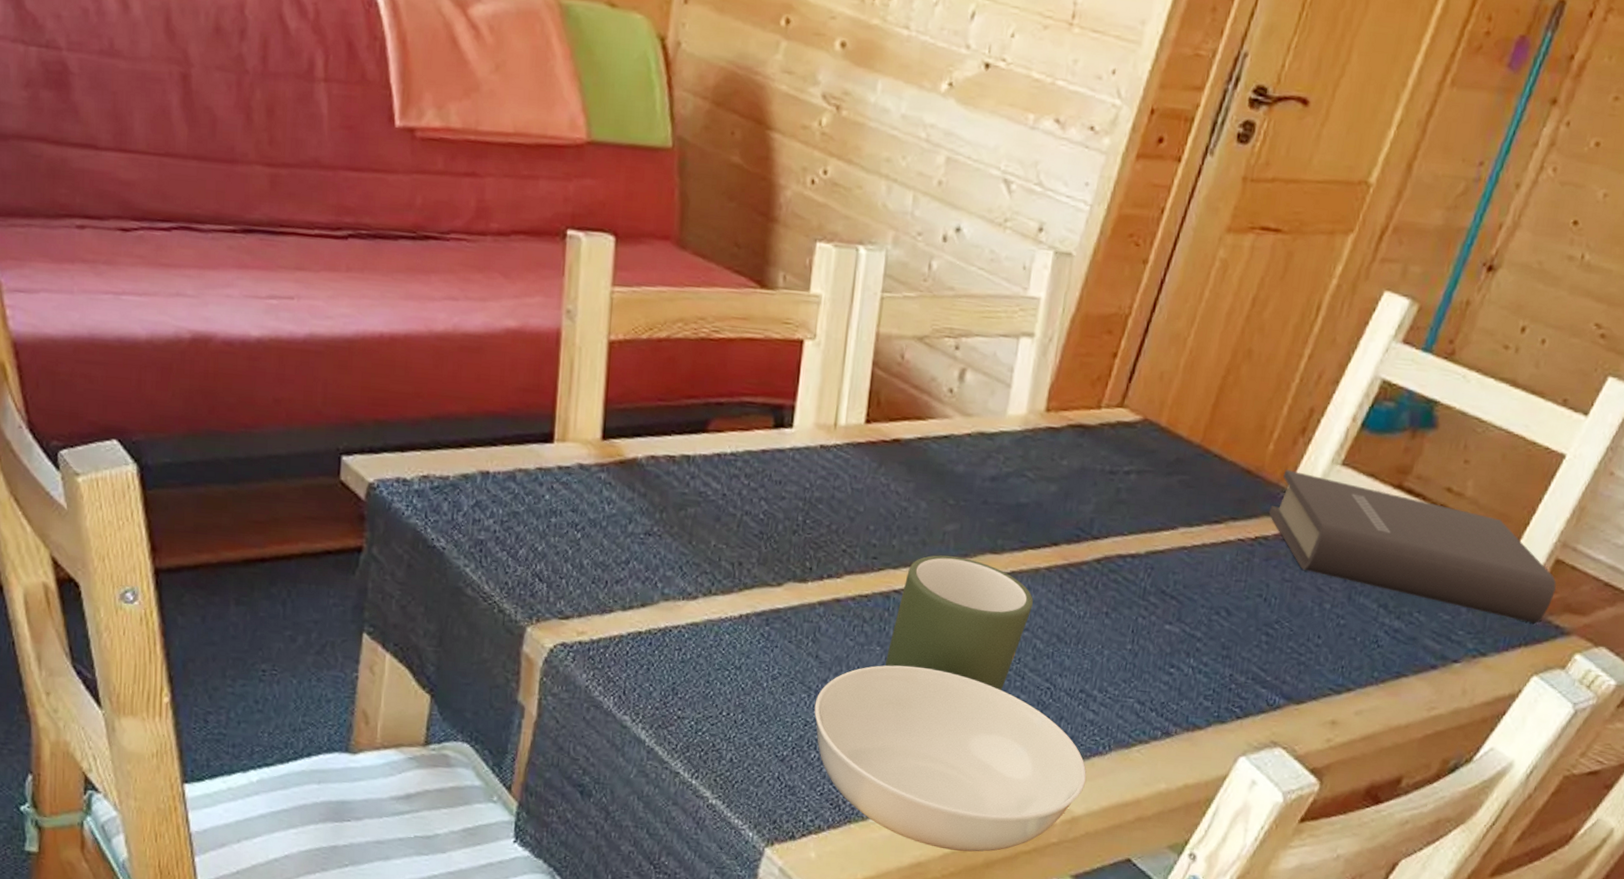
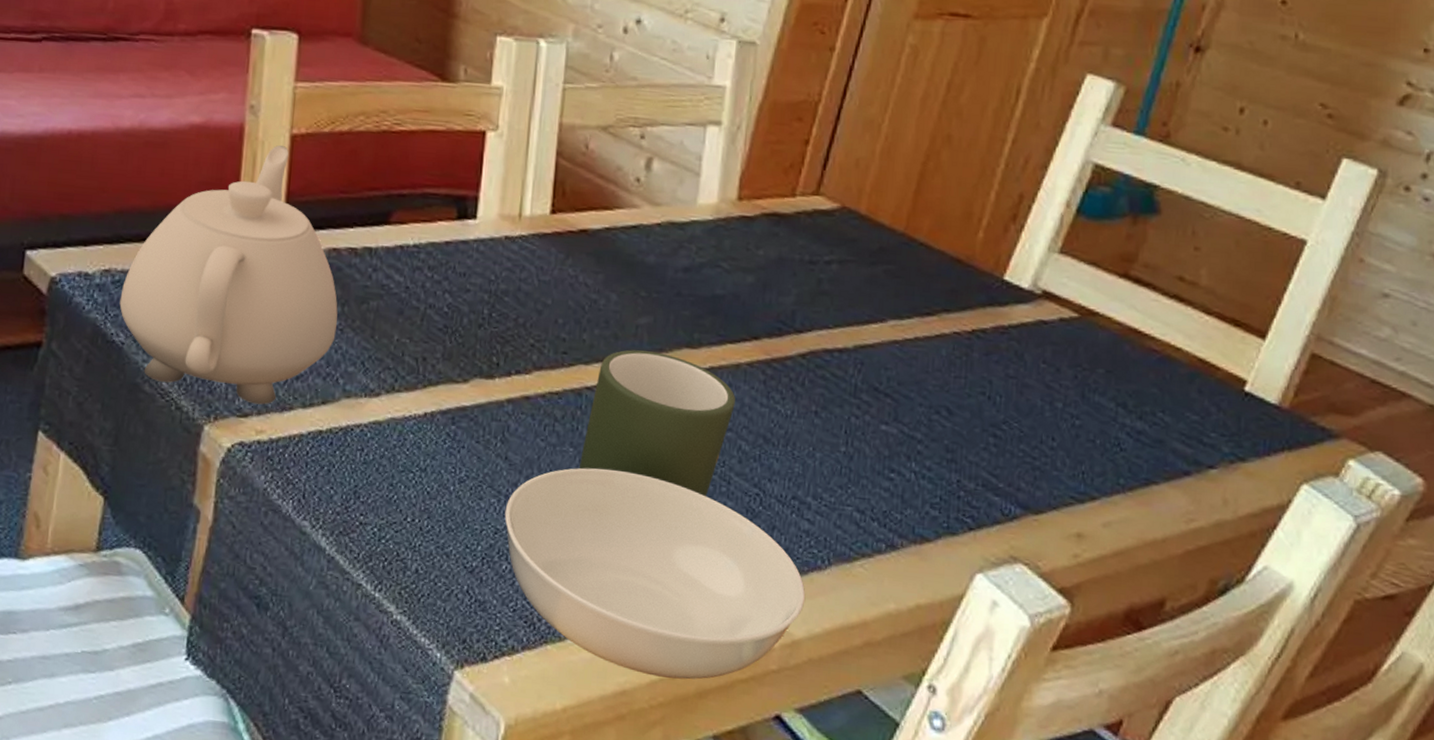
teapot: none [439,351,657,608] -> present [119,145,338,405]
book: present [1268,469,1557,624] -> none [984,258,1316,425]

